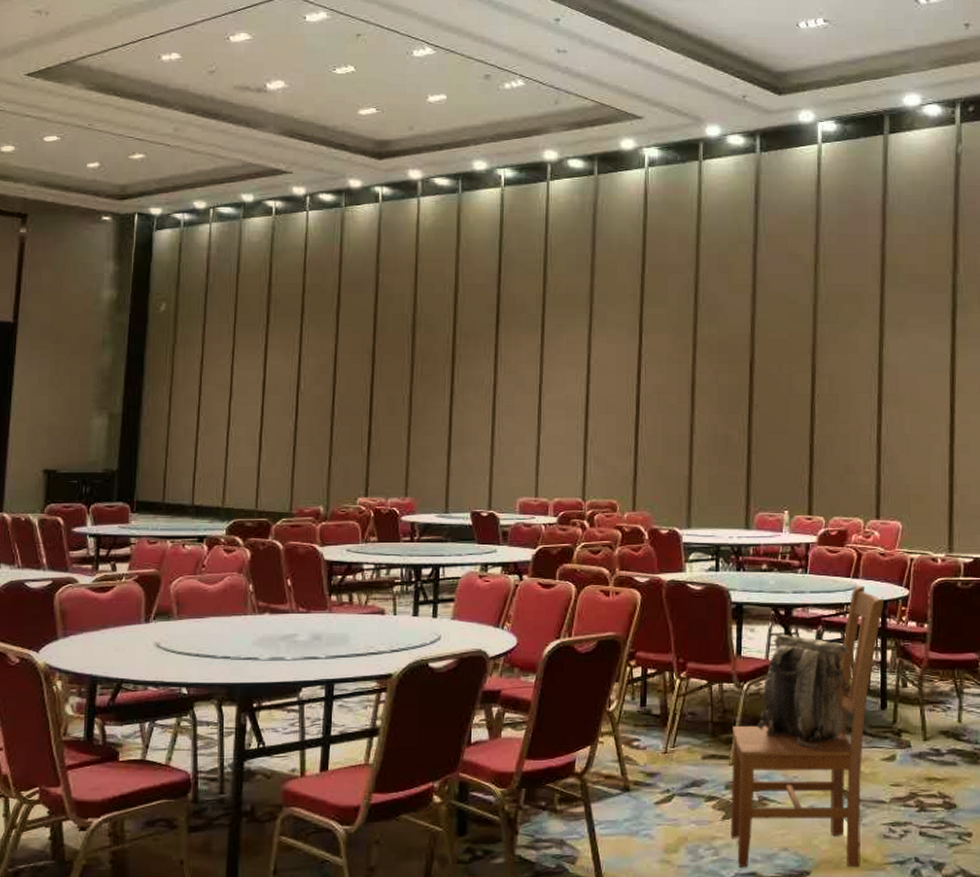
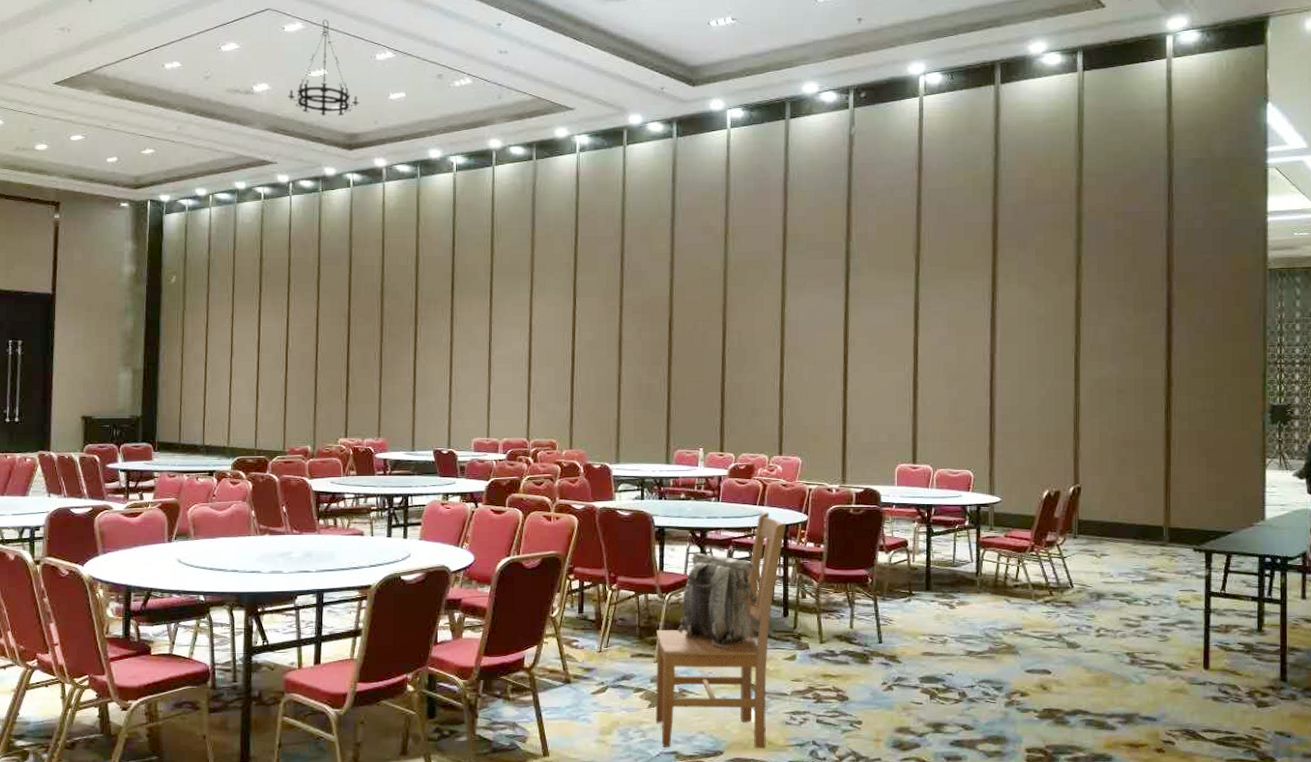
chandelier: none [307,8,392,121] -> present [288,19,359,117]

